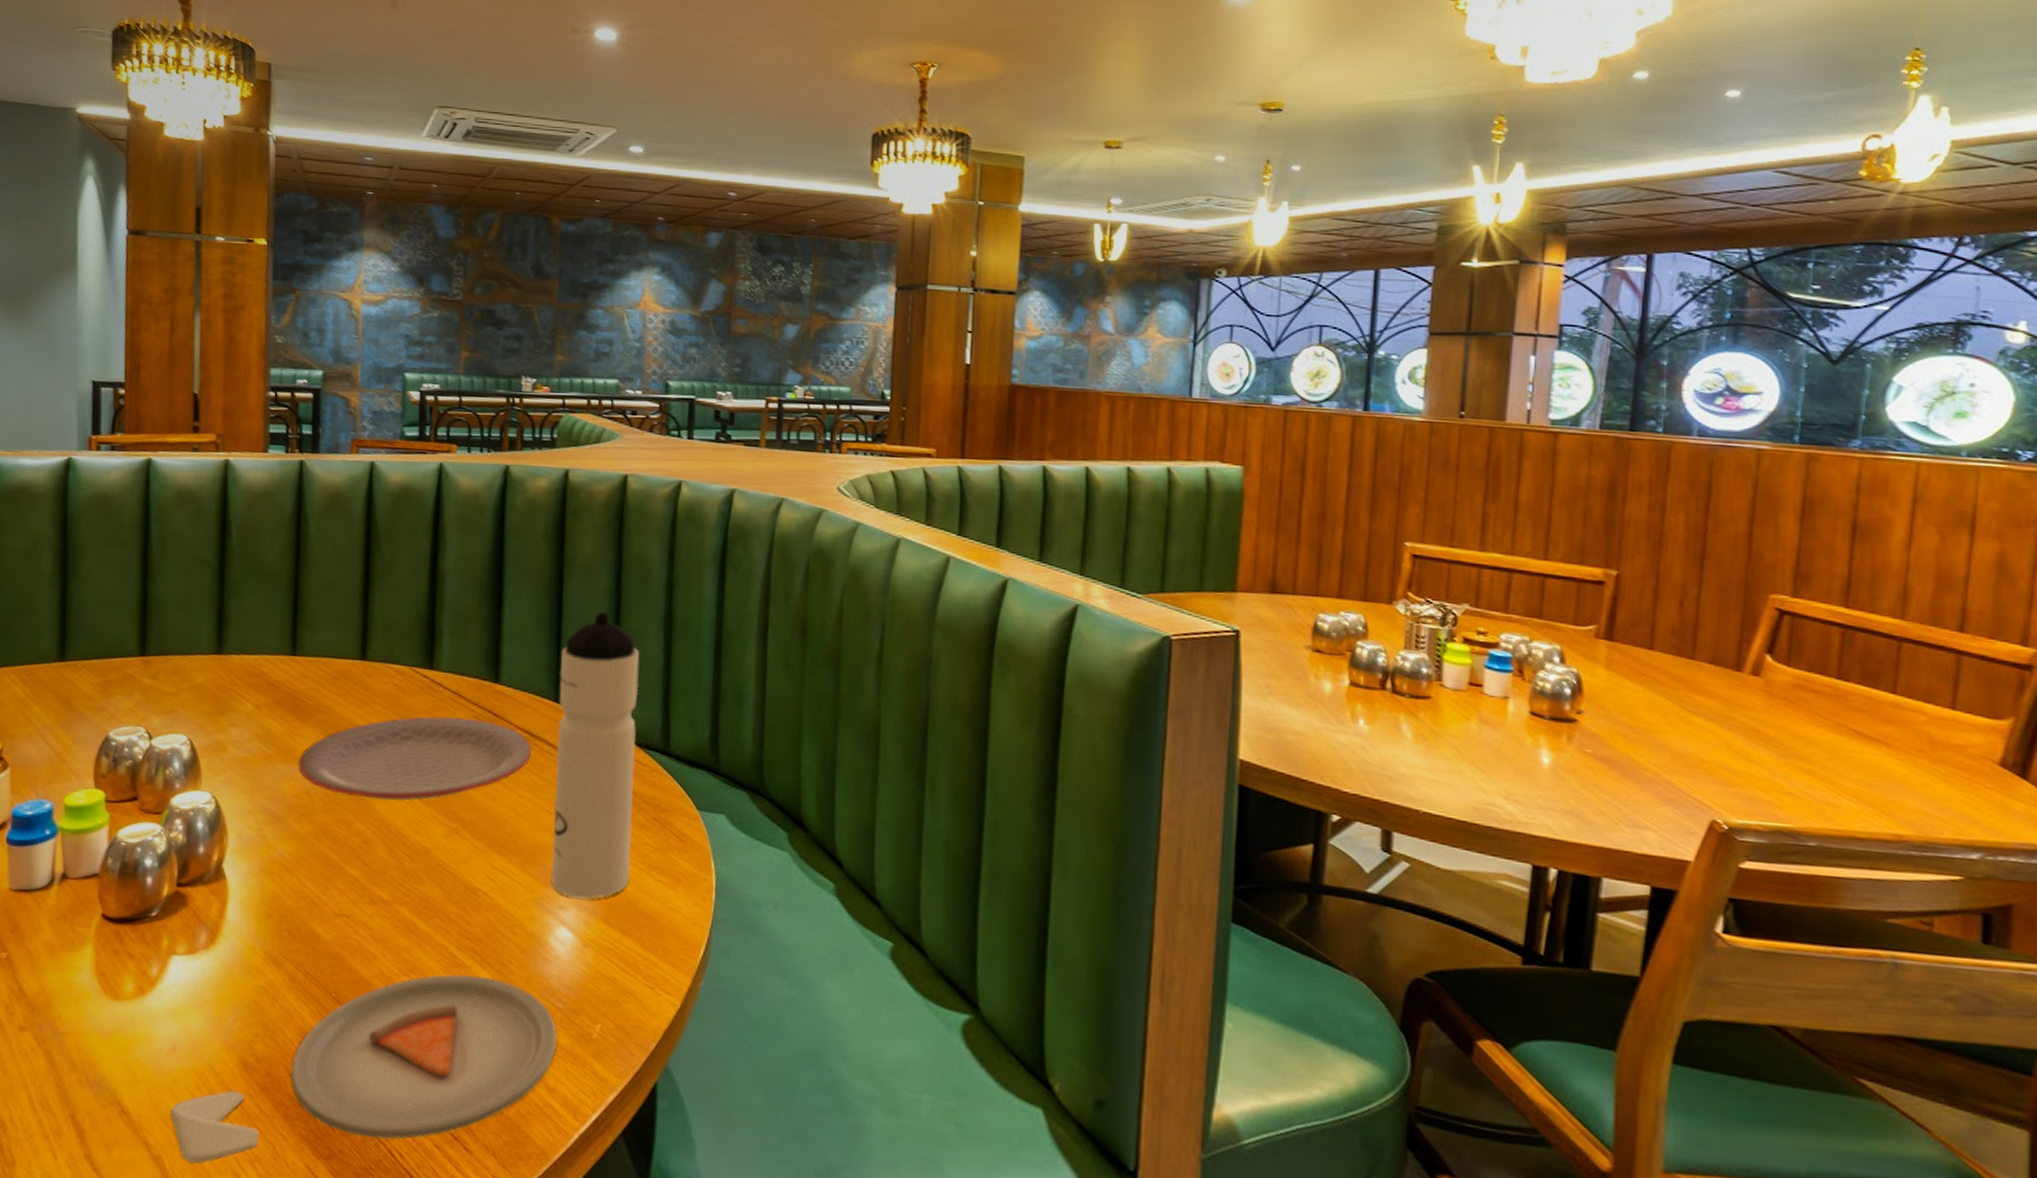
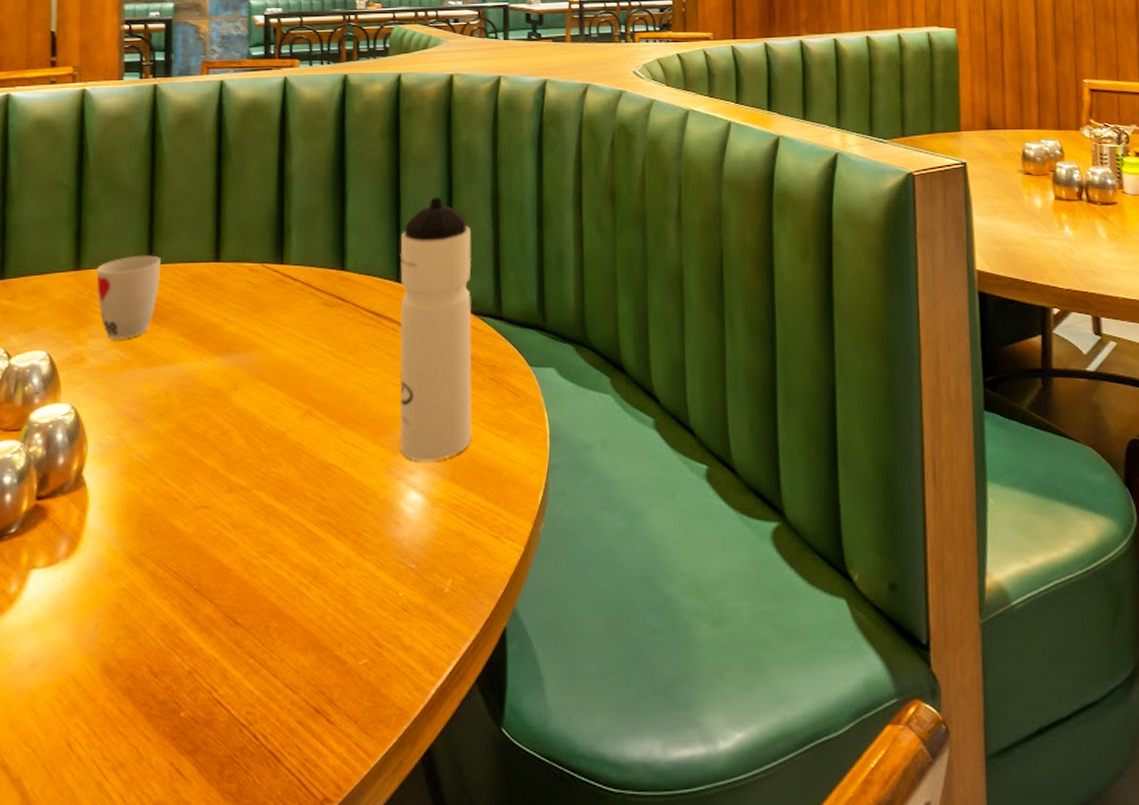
dinner plate: present [170,974,557,1165] -> none [30,548,412,781]
cup: none [238,644,305,733] -> present [96,255,161,341]
plate: present [298,716,532,801] -> none [156,306,377,391]

